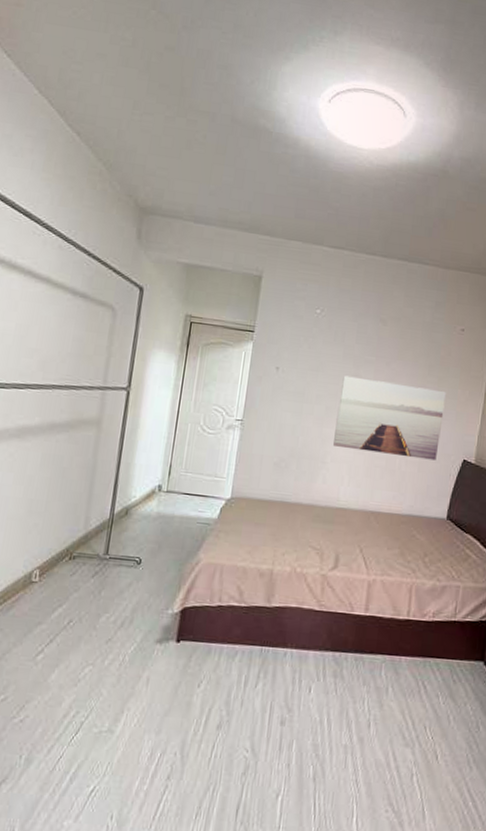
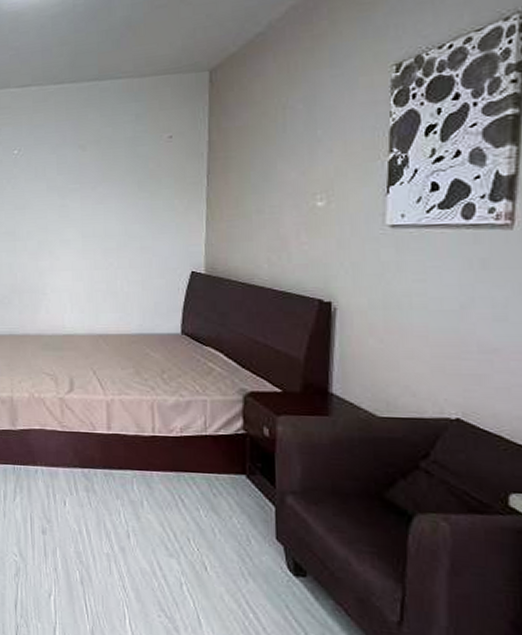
wall art: present [333,375,446,461] -> none [50,204,162,278]

